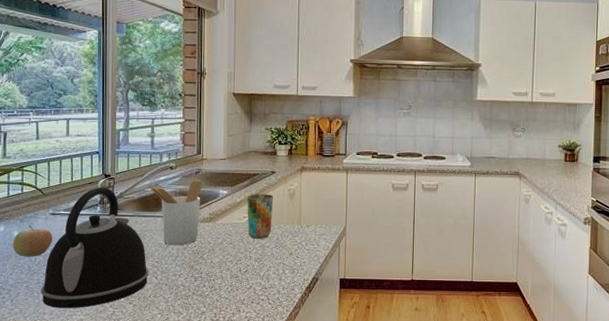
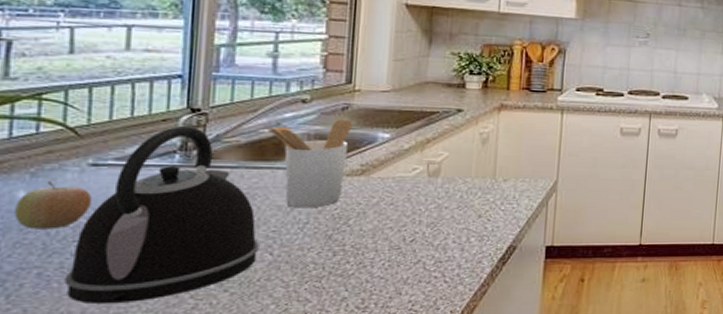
cup: present [247,194,274,239] -> none [418,138,459,198]

